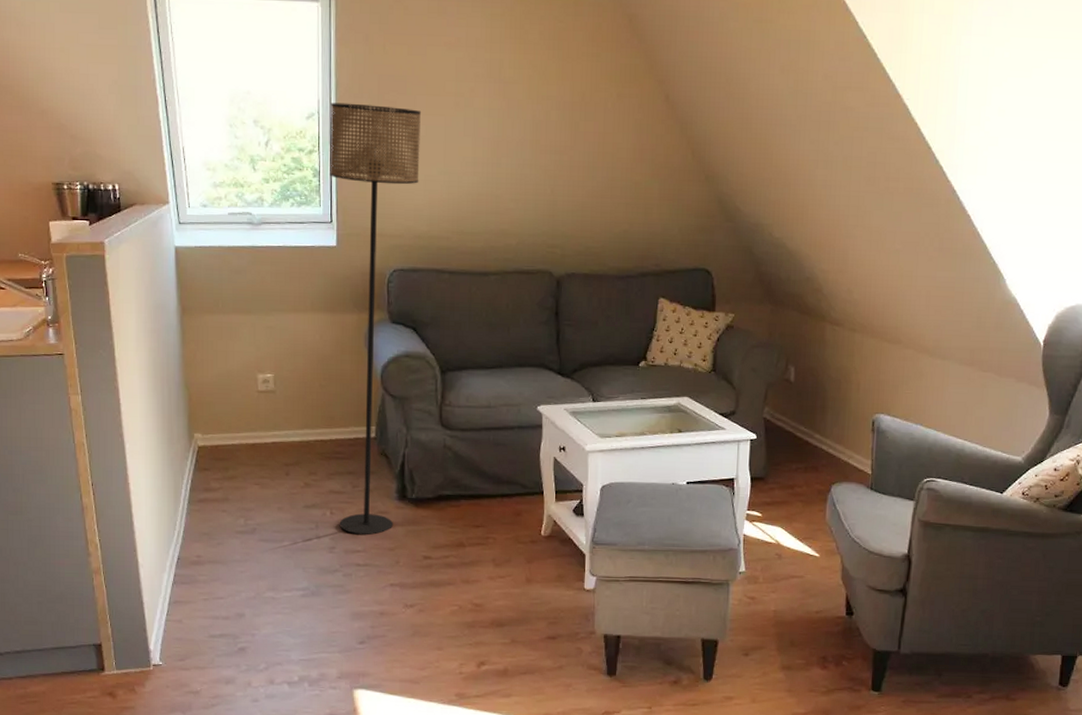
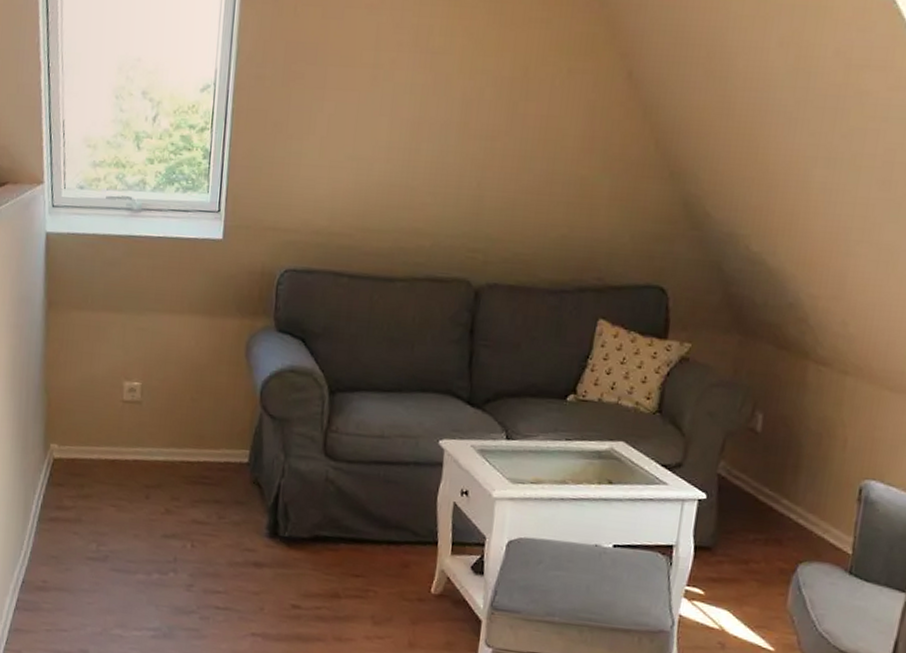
floor lamp: present [330,102,422,536] -> none [200,72,333,575]

